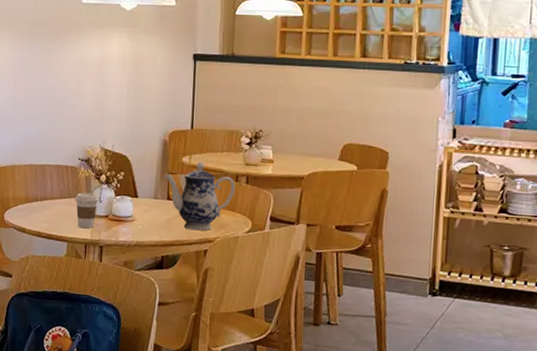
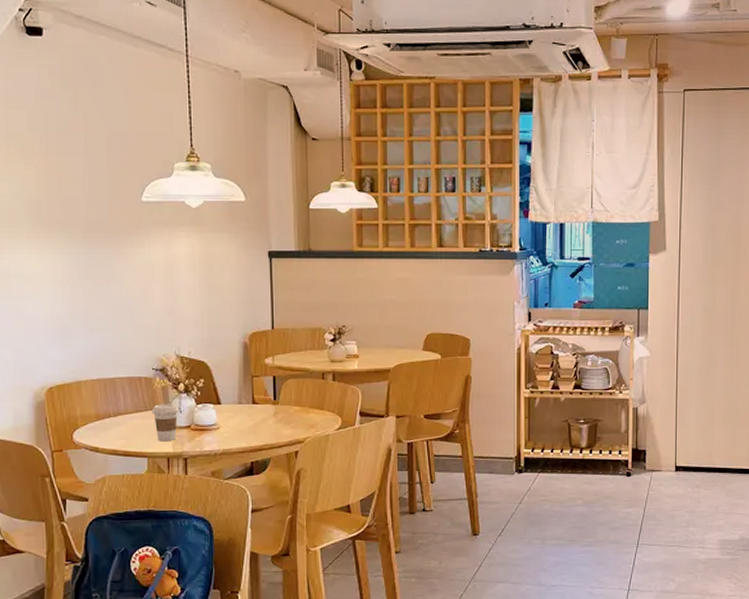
teapot: present [165,162,236,231] -> none [248,362,322,433]

